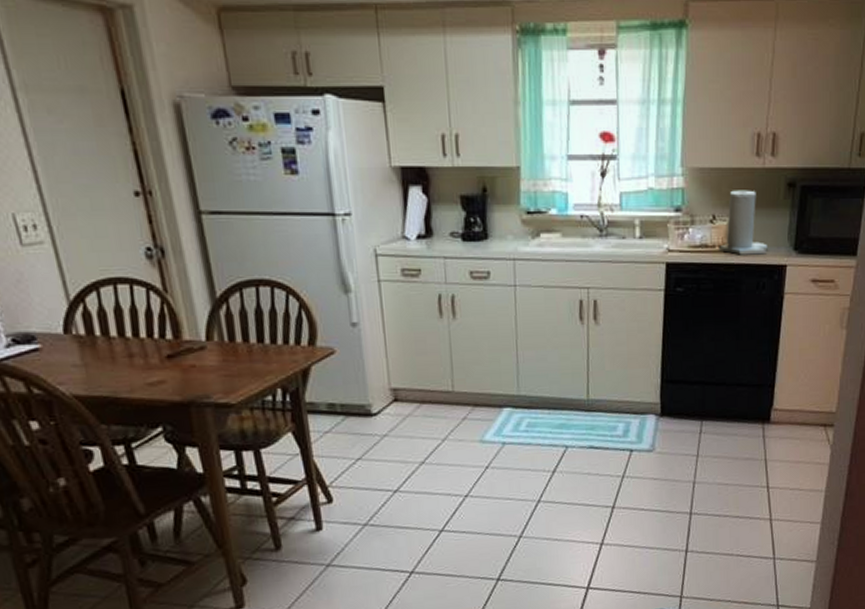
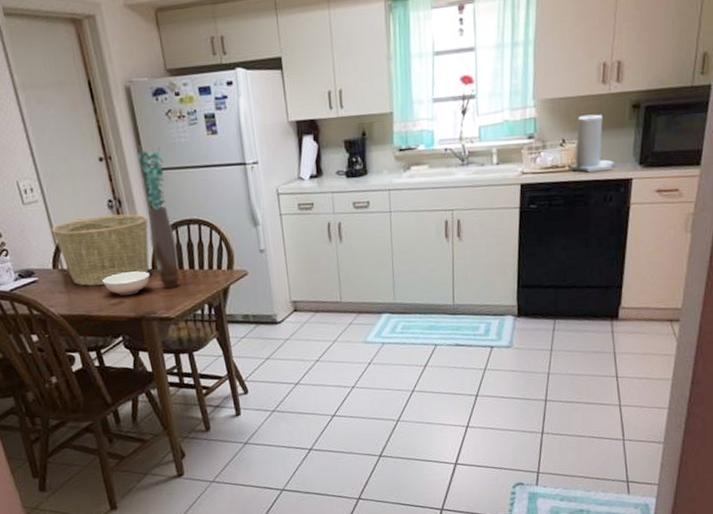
basket: none [63,267,203,359] -> present [51,214,149,286]
bowl: none [135,342,203,374] -> present [102,271,150,296]
vase: none [188,181,245,368] -> present [137,146,180,289]

